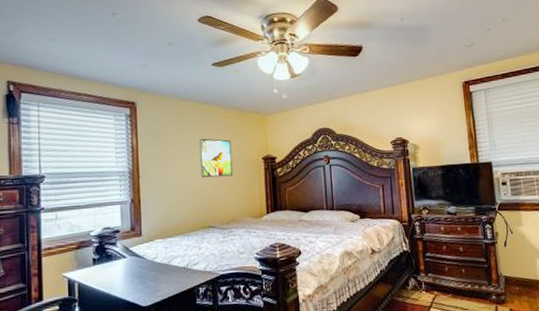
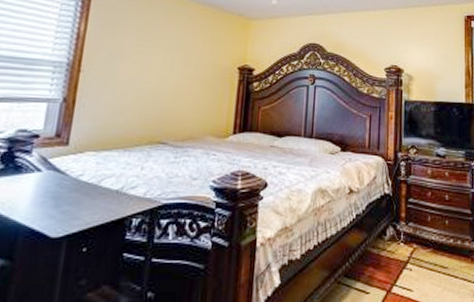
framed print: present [198,138,234,178] -> none [159,35,203,85]

